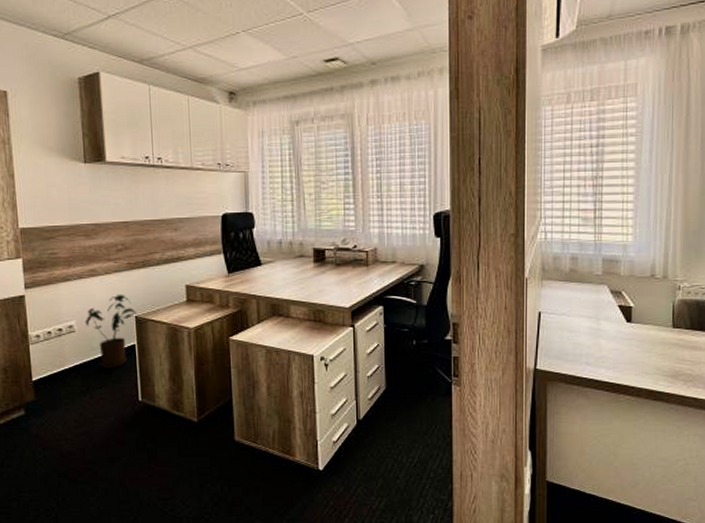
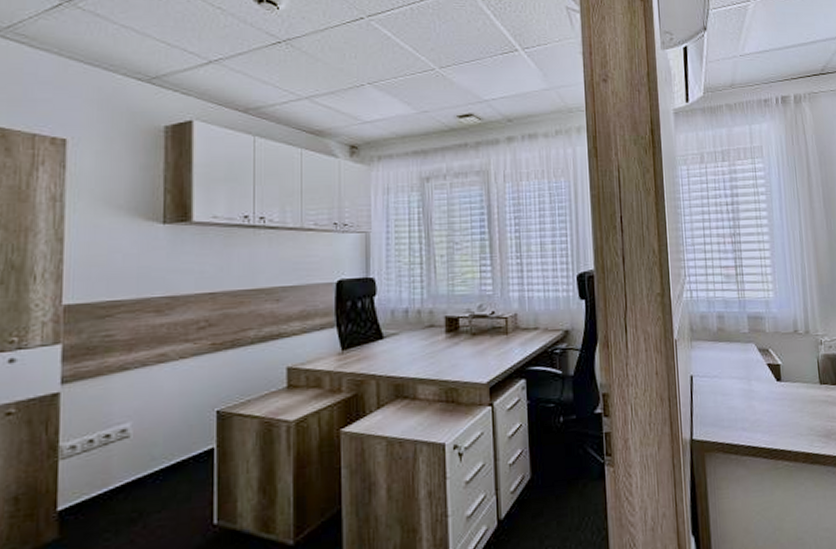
house plant: present [84,294,136,368] -> none [144,383,218,484]

